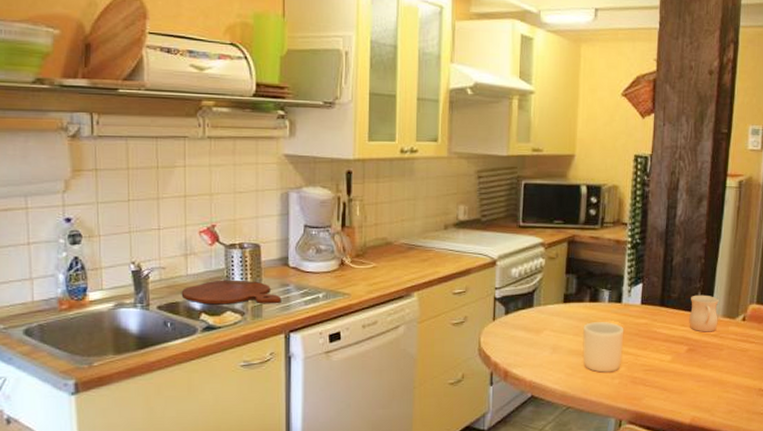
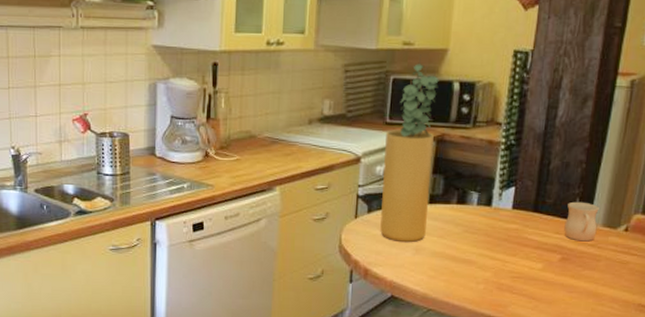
cutting board: present [181,279,282,305] -> none [56,166,148,191]
vase: none [517,160,568,341] -> present [380,54,439,242]
mug: present [582,322,624,373] -> none [446,225,493,277]

